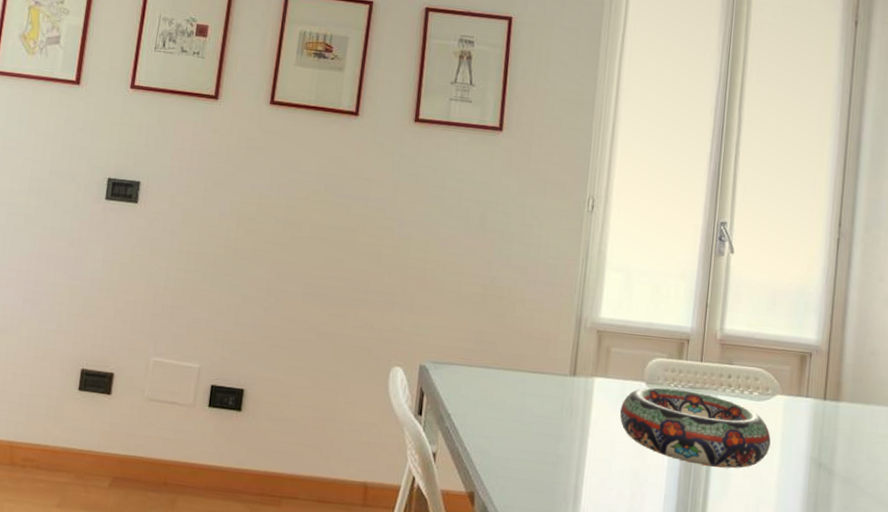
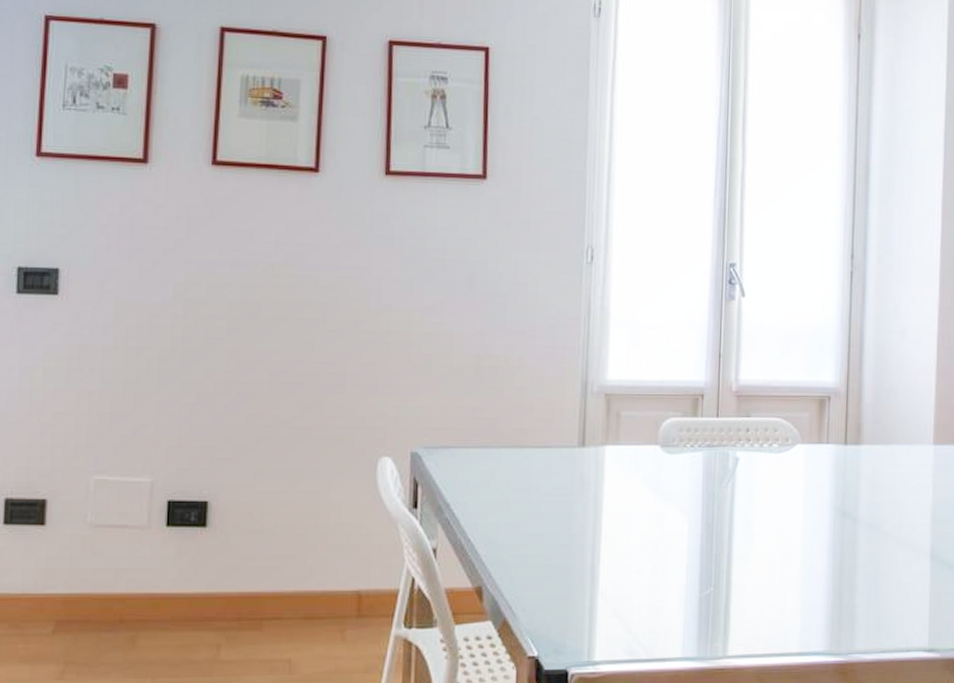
decorative bowl: present [619,387,771,469] -> none [634,449,793,528]

